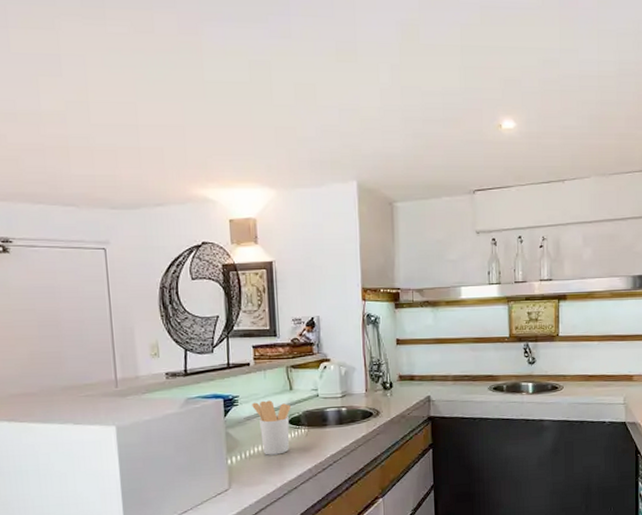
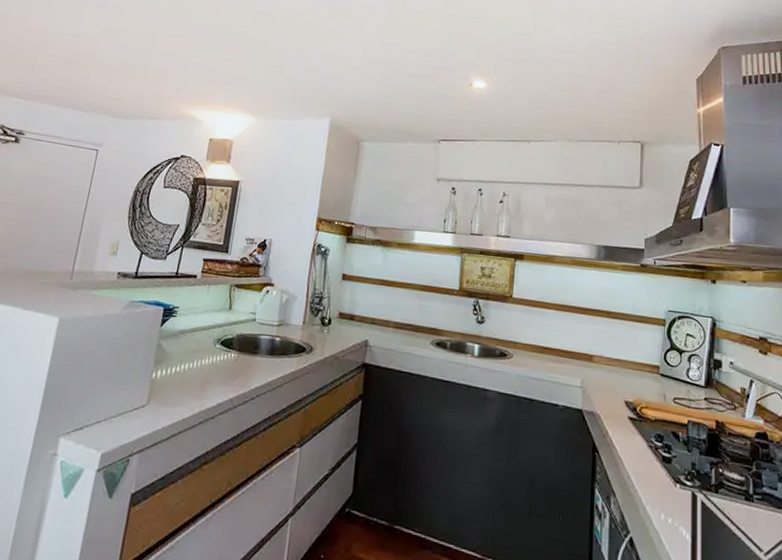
utensil holder: present [252,400,291,455] -> none [189,316,226,377]

